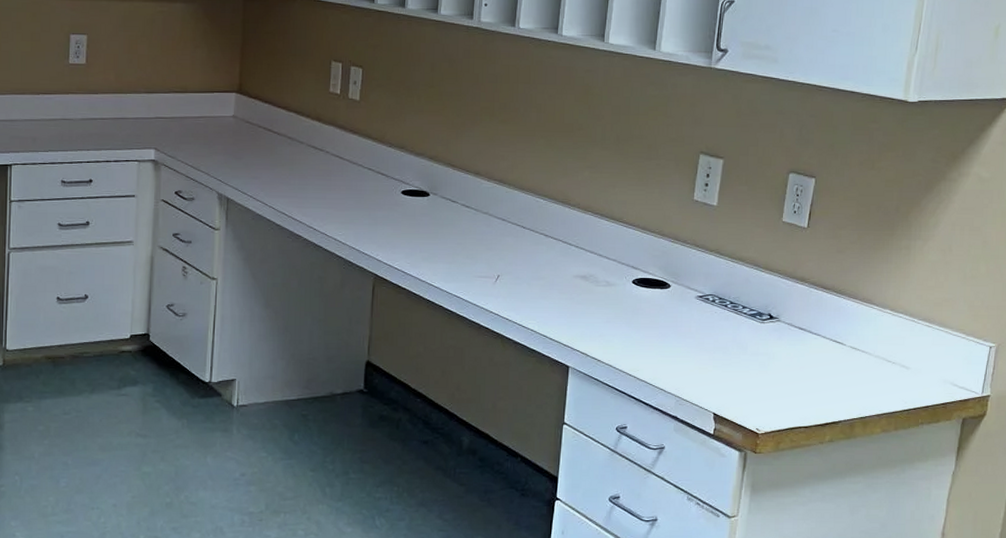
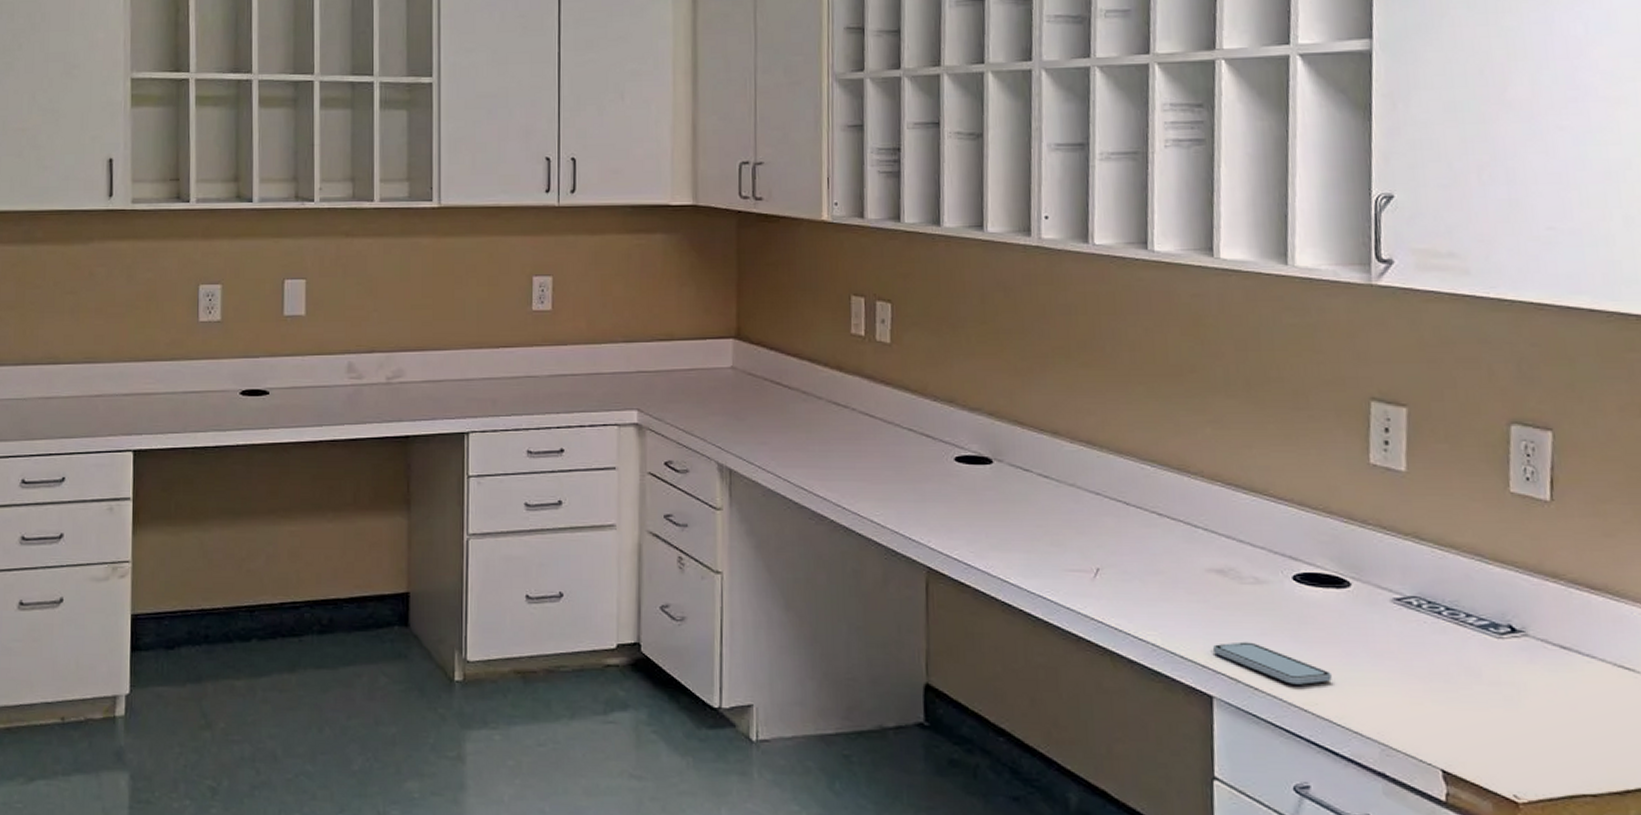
smartphone: none [572,327,650,357] -> present [1212,641,1332,685]

